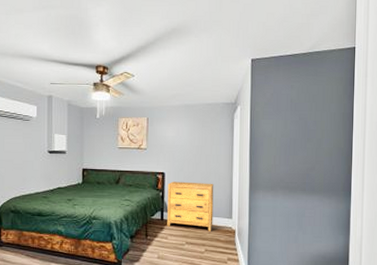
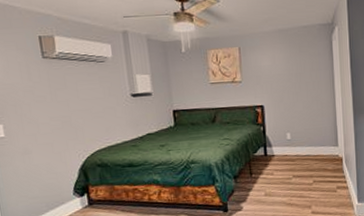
dresser: present [167,181,214,232] -> none [268,111,319,162]

